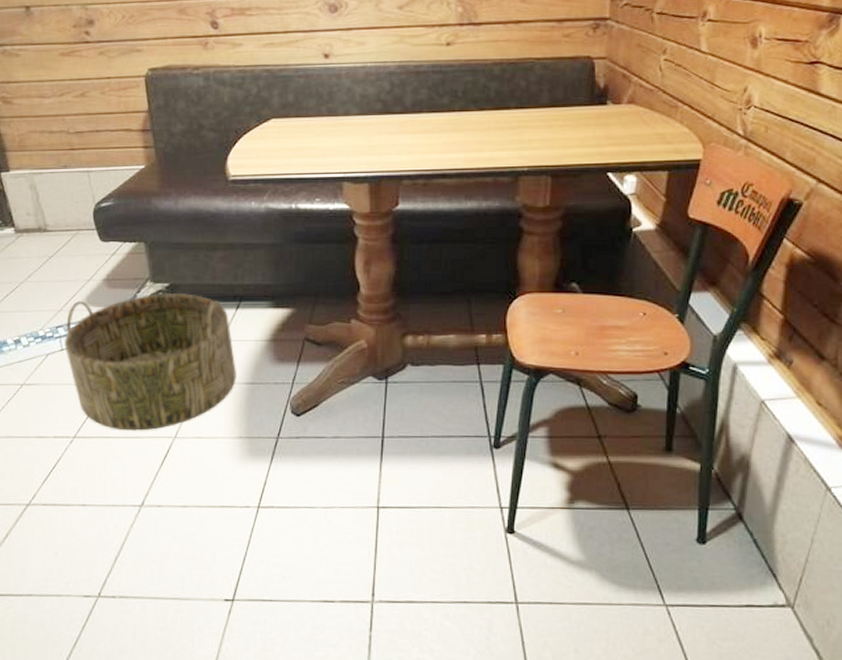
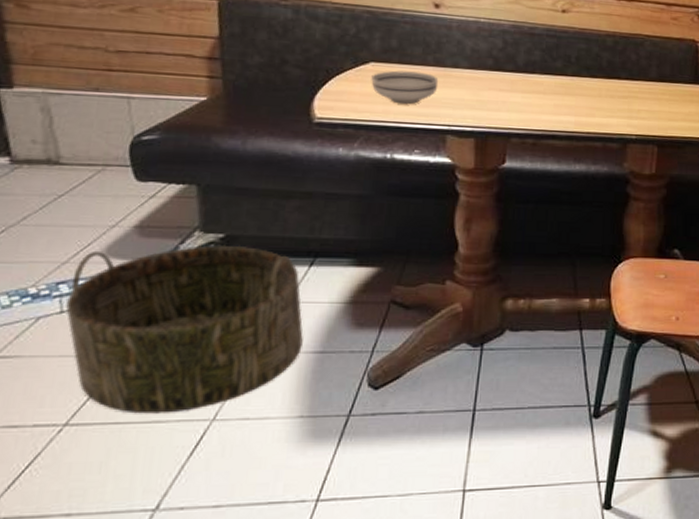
bowl: none [273,123,333,155] -> present [371,70,439,104]

